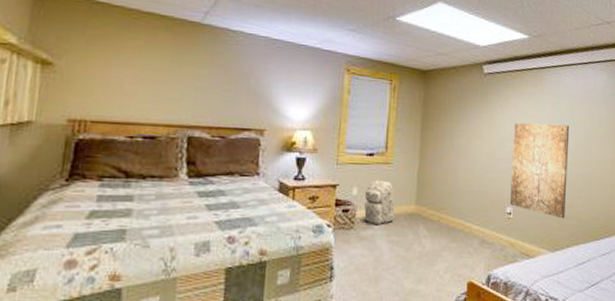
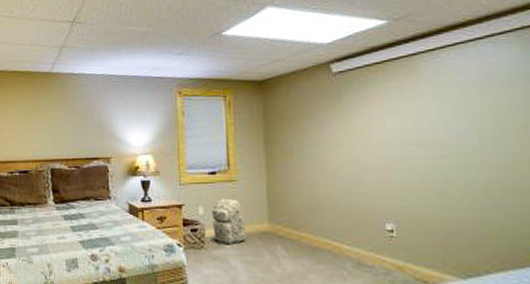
wall art: present [510,123,570,219] -> none [382,119,477,237]

